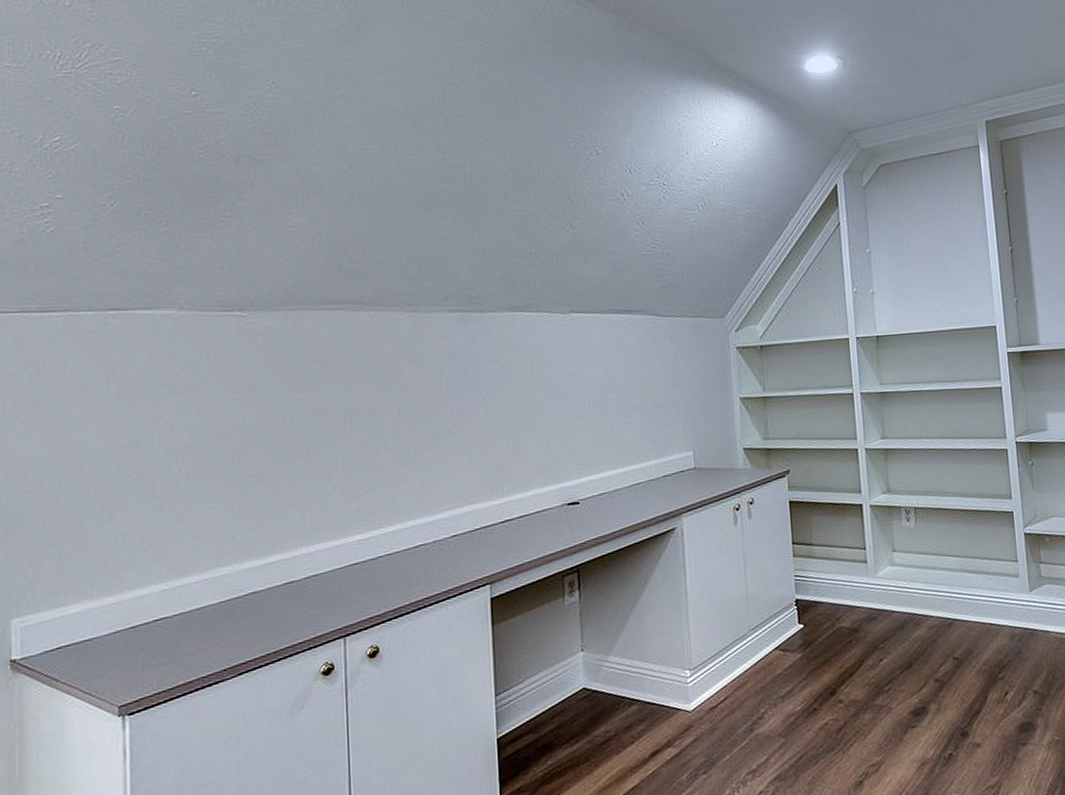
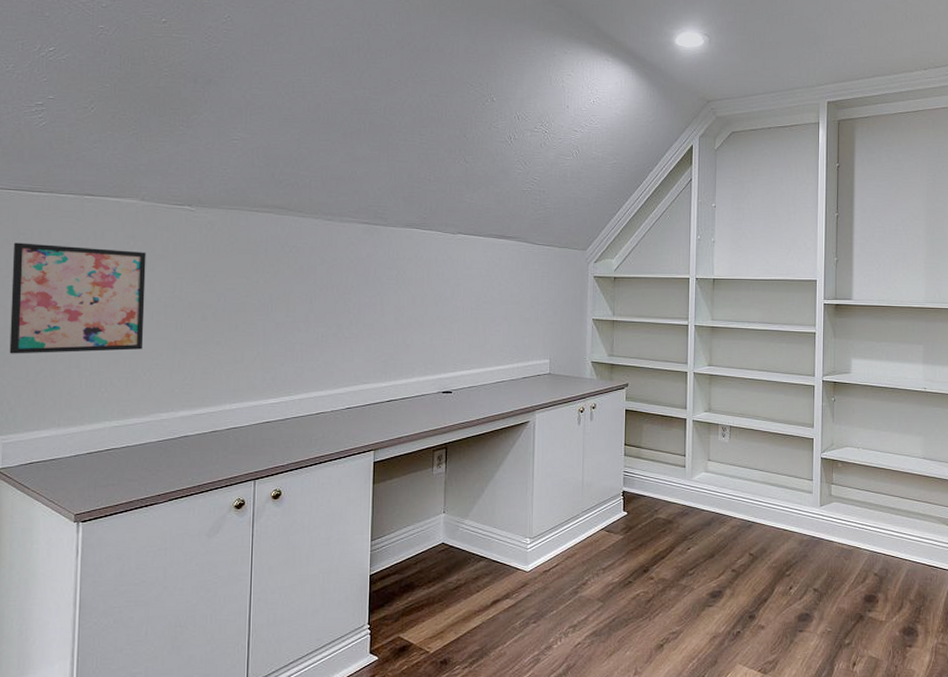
wall art: none [21,372,194,515] -> present [9,242,146,354]

